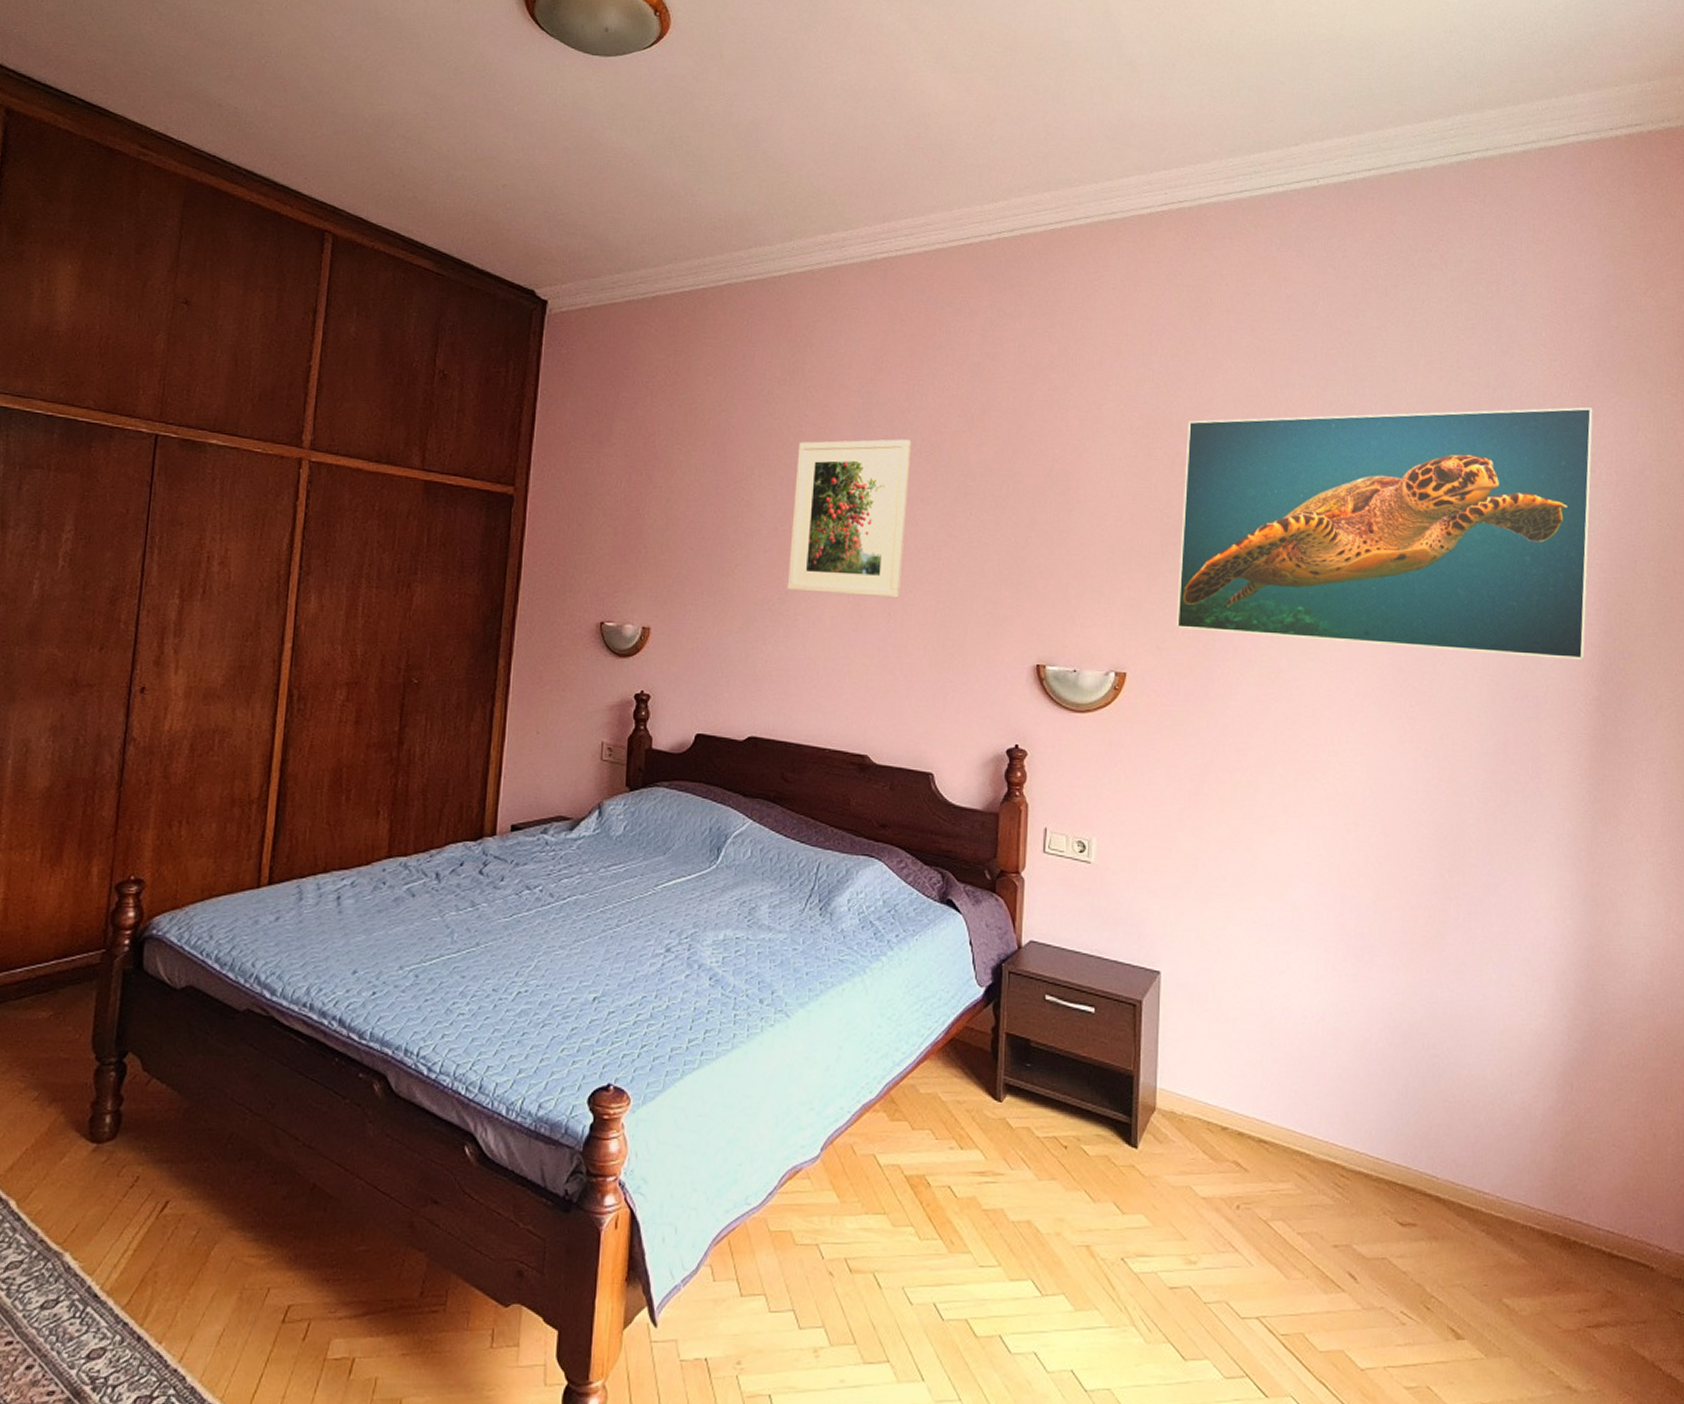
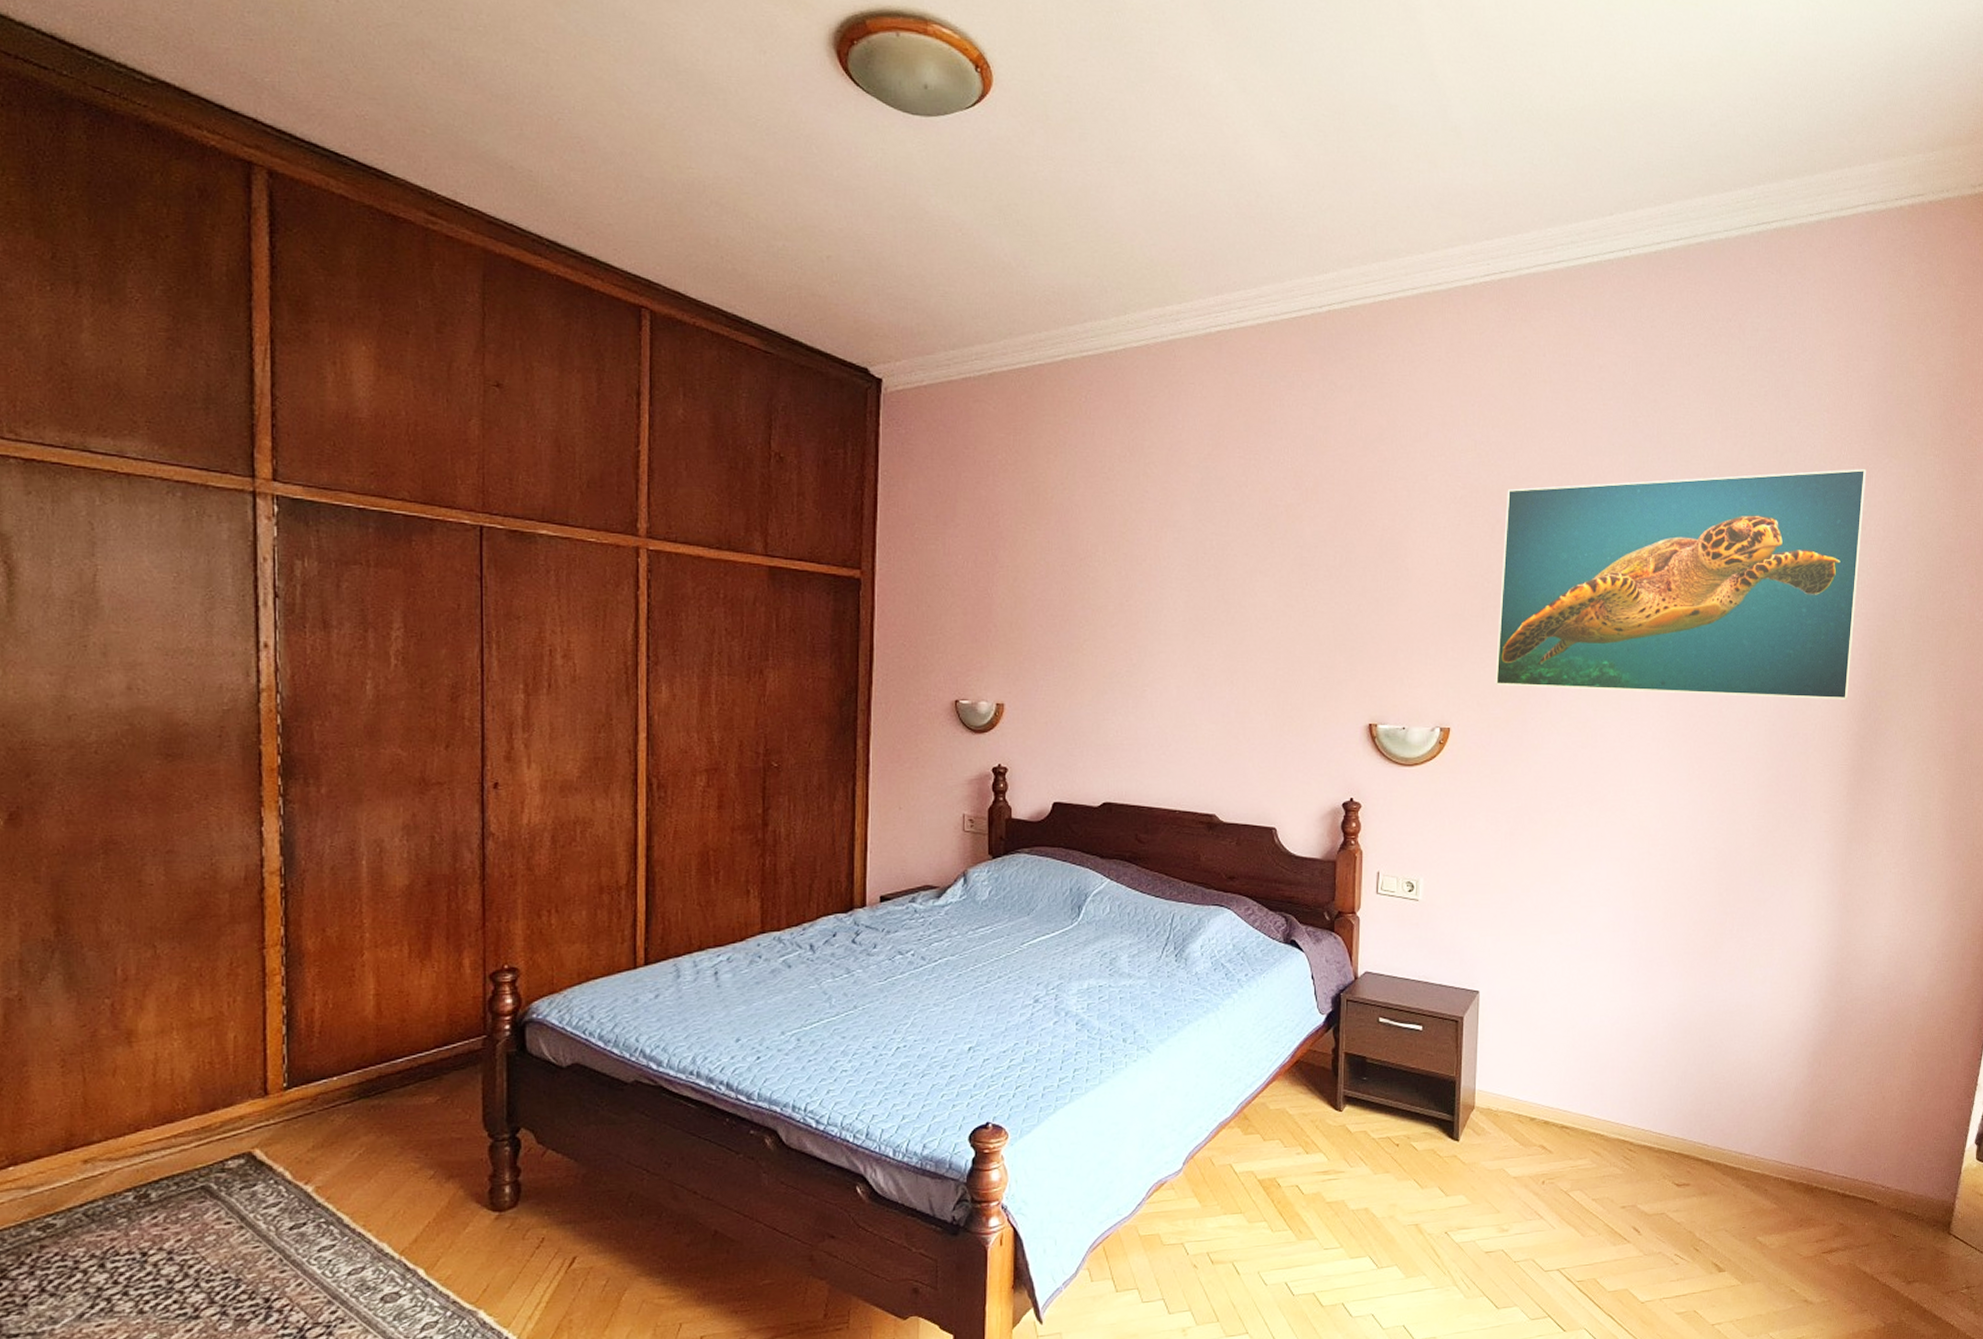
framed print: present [787,439,912,599] -> none [1134,513,1249,667]

